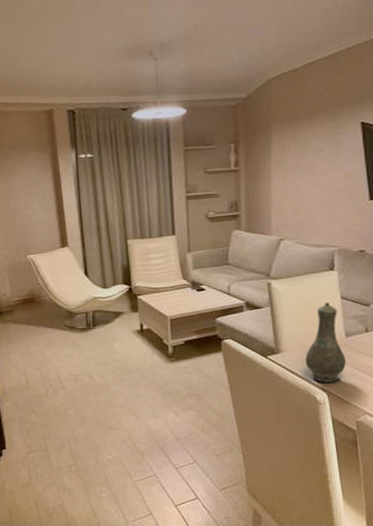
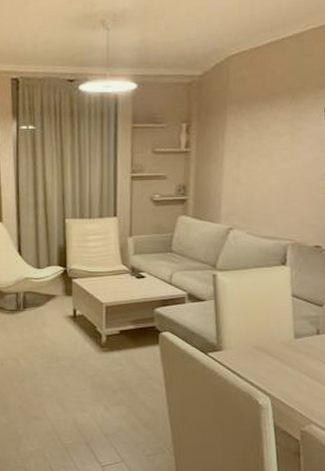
vase: present [305,302,346,383] -> none [249,299,293,386]

